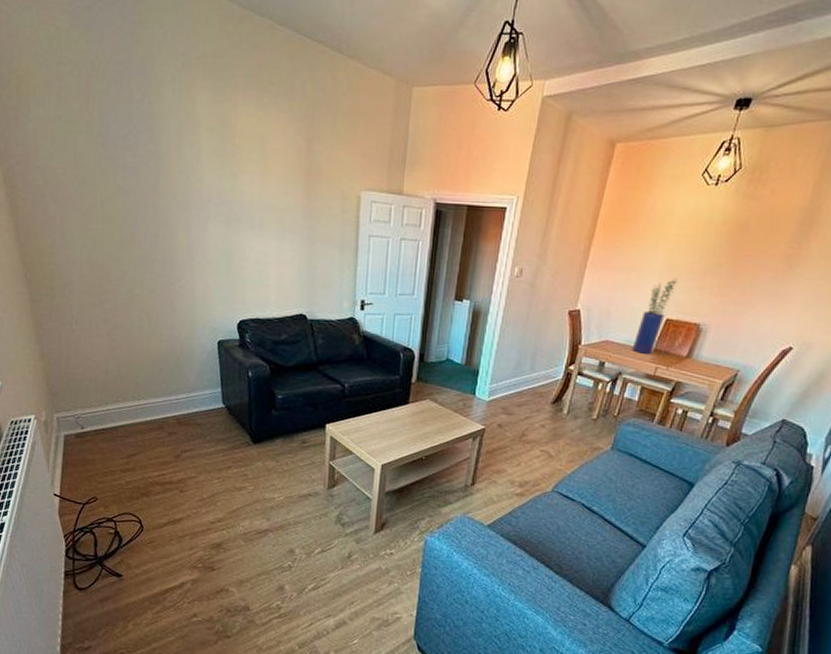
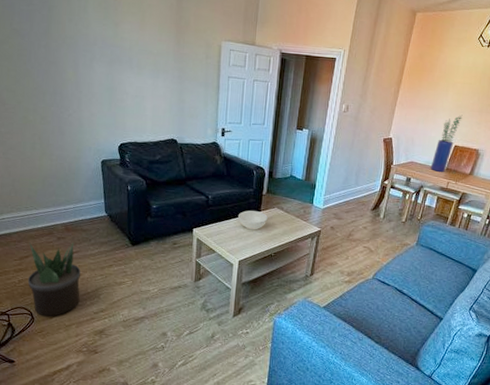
planter: none [135,438,195,526] -> present [27,242,81,317]
bowl: none [380,402,418,427] -> present [237,210,268,230]

